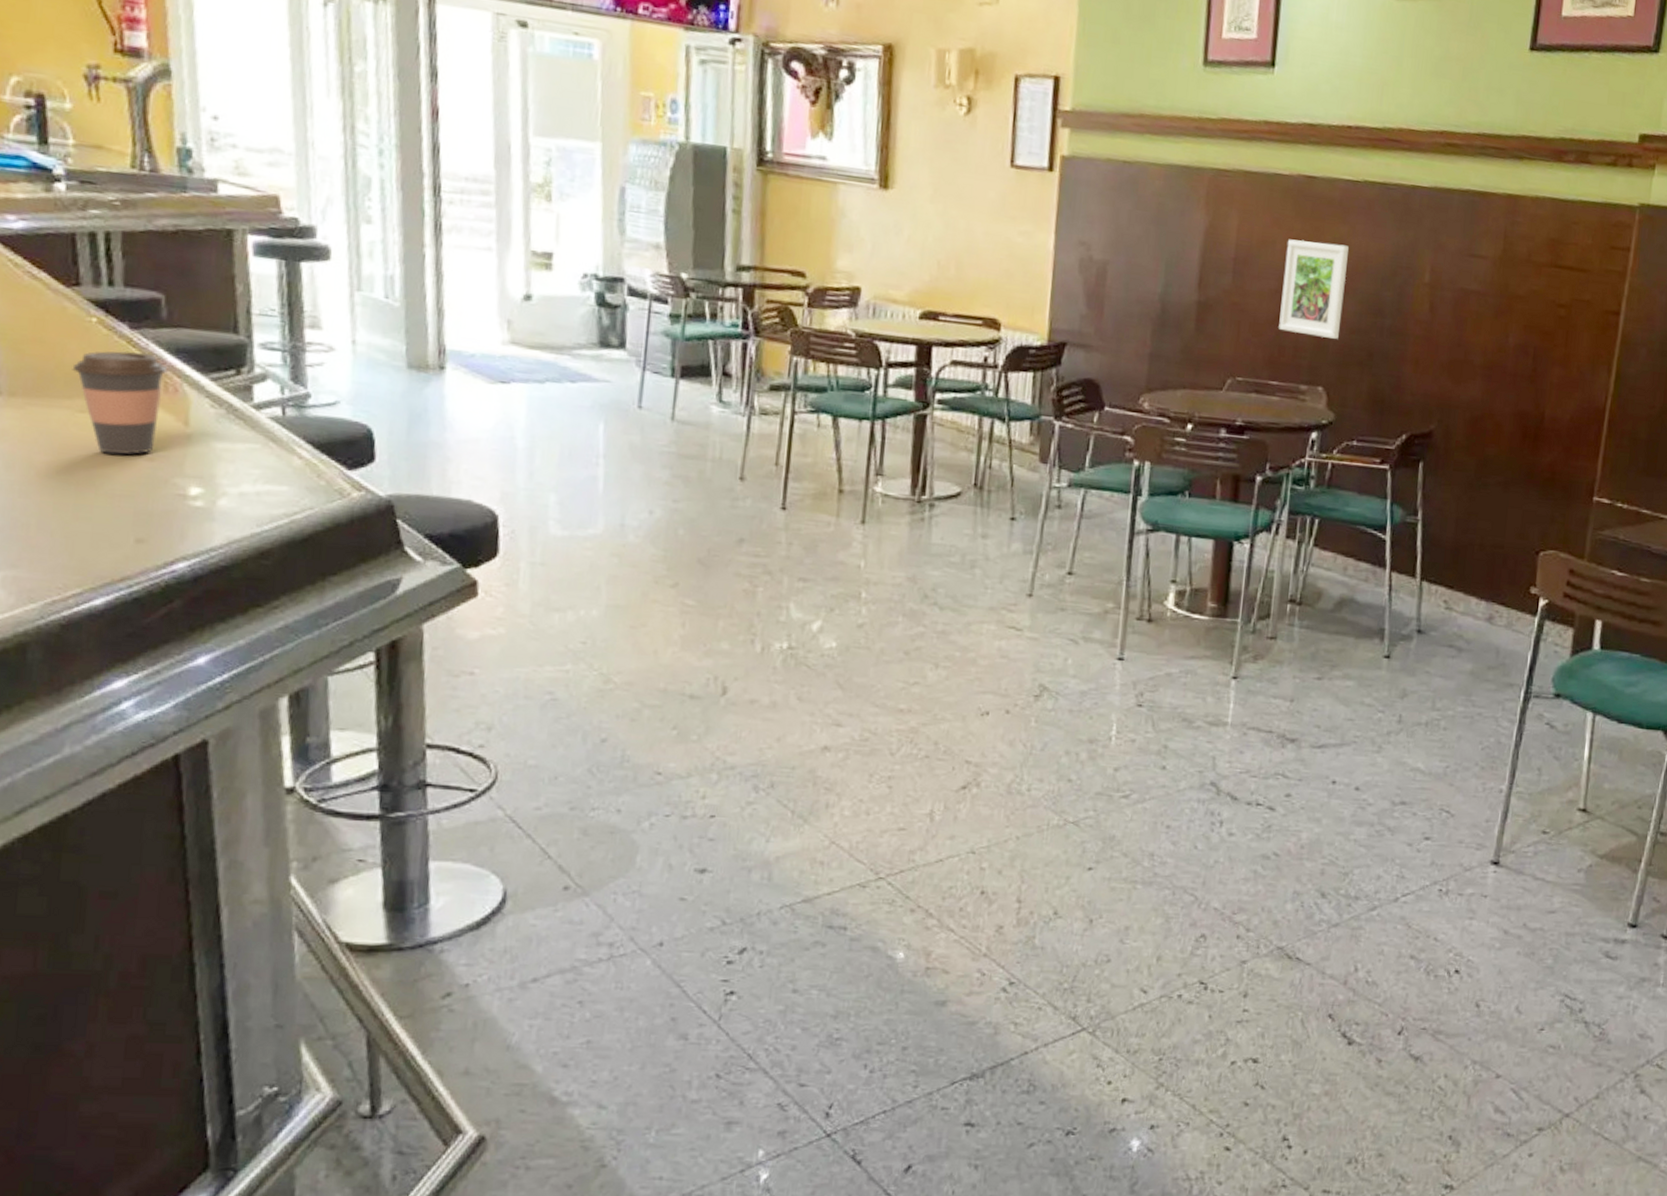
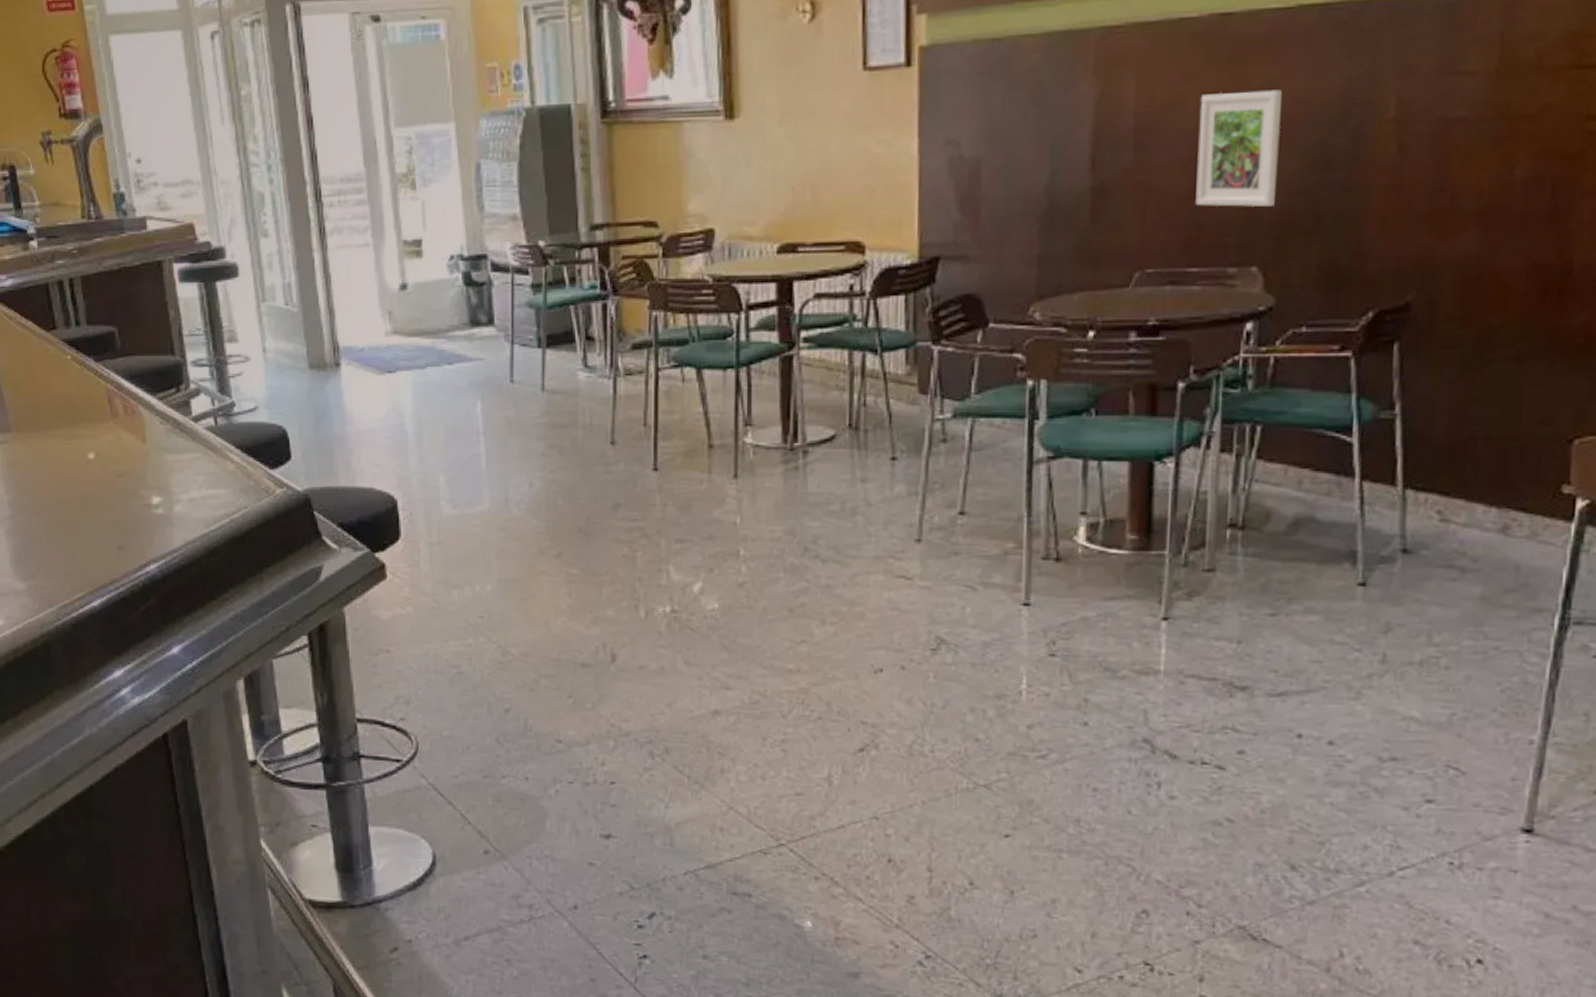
coffee cup: present [72,351,168,455] -> none [58,382,126,474]

